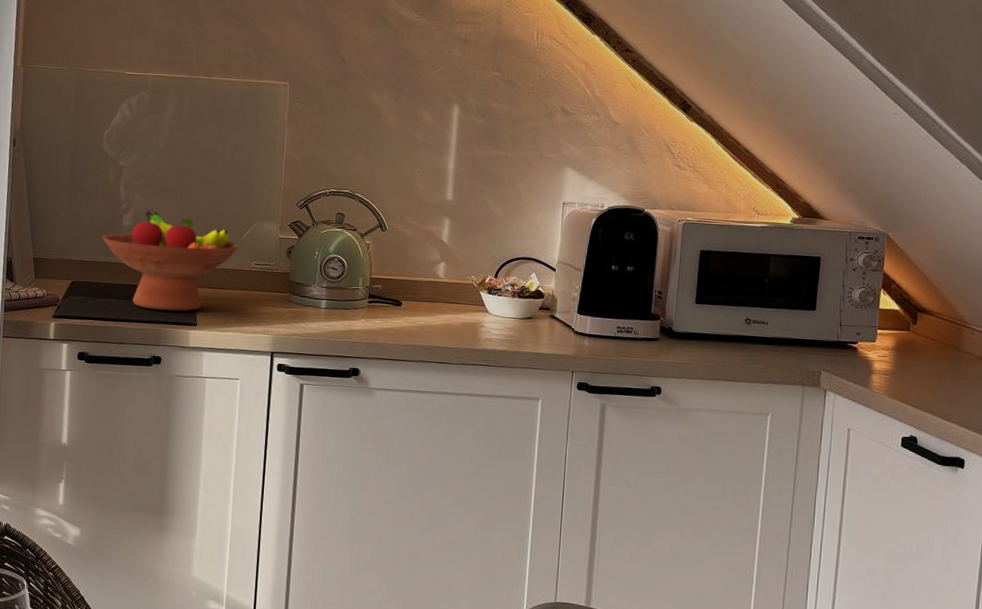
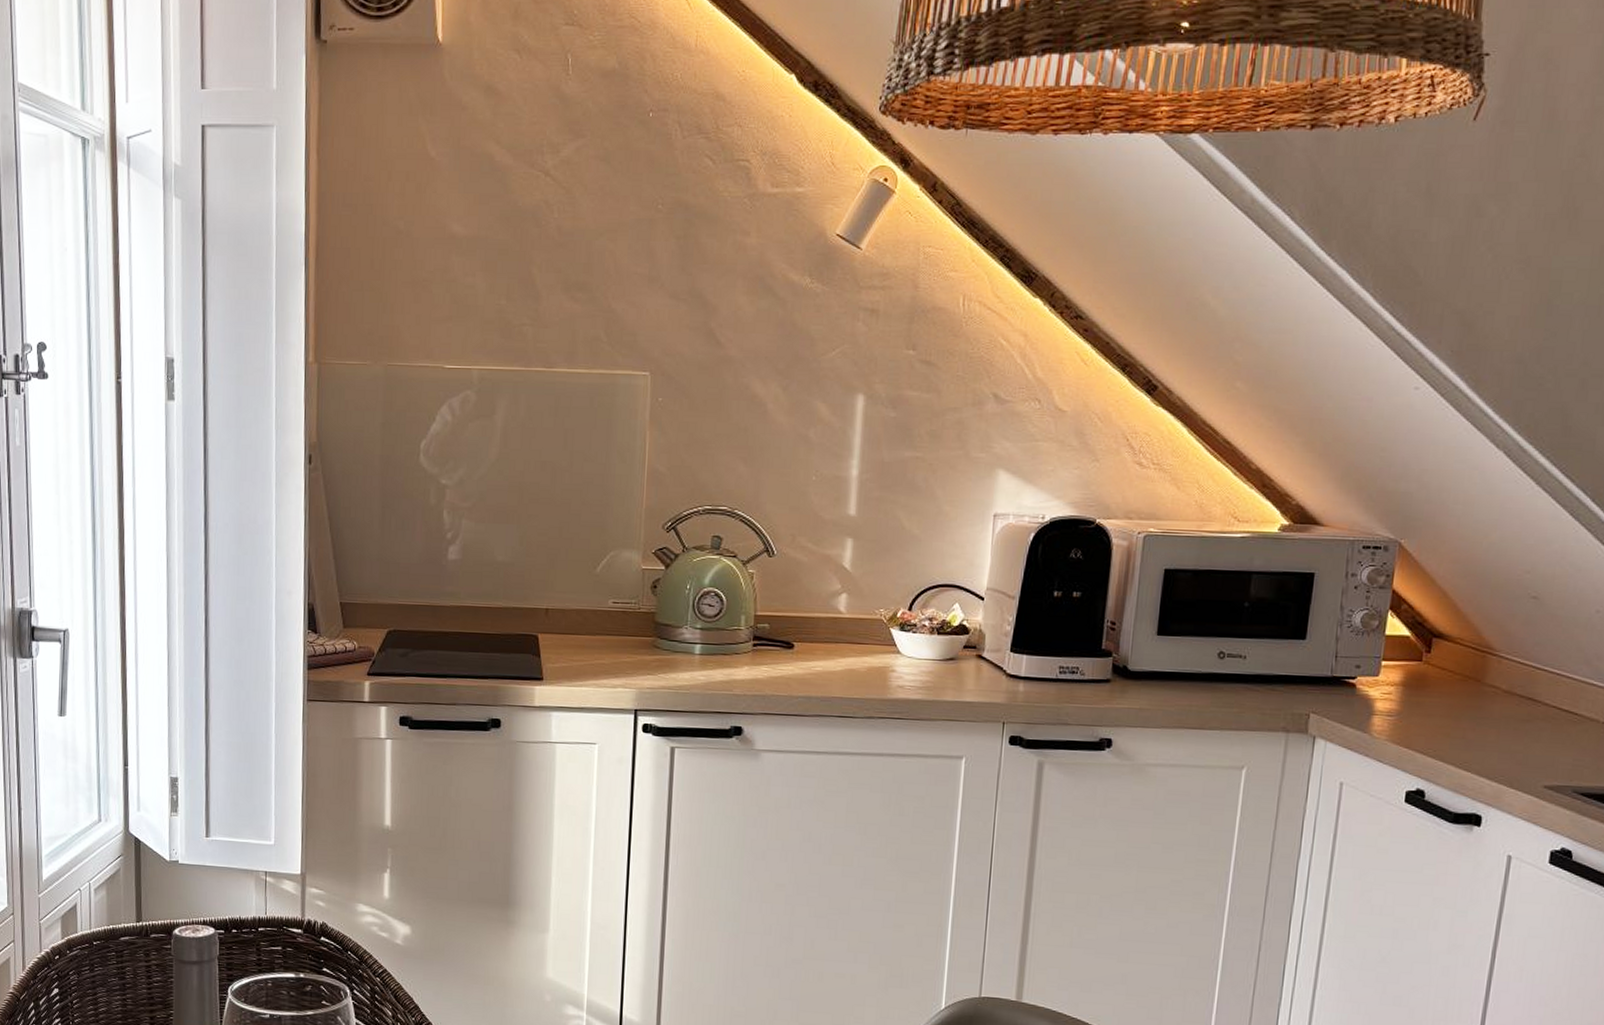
fruit bowl: present [102,210,240,311] -> none [423,539,594,663]

